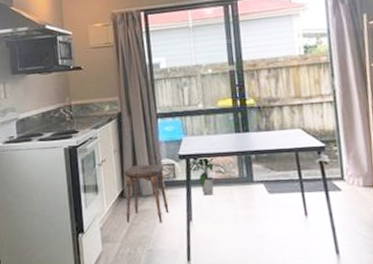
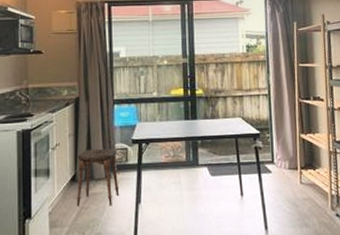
indoor plant: present [189,156,227,196] -> none [141,141,175,179]

